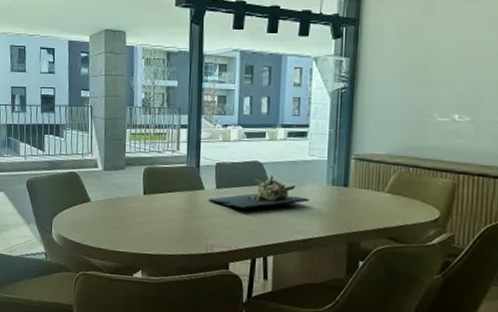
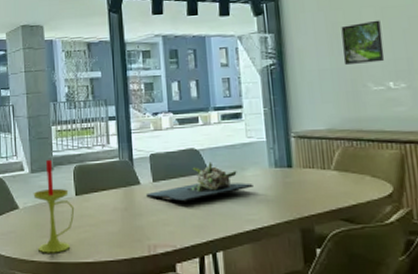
candle: none [104,159,142,244] -> present [33,159,75,253]
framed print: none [413,52,457,95] -> present [341,20,385,66]

